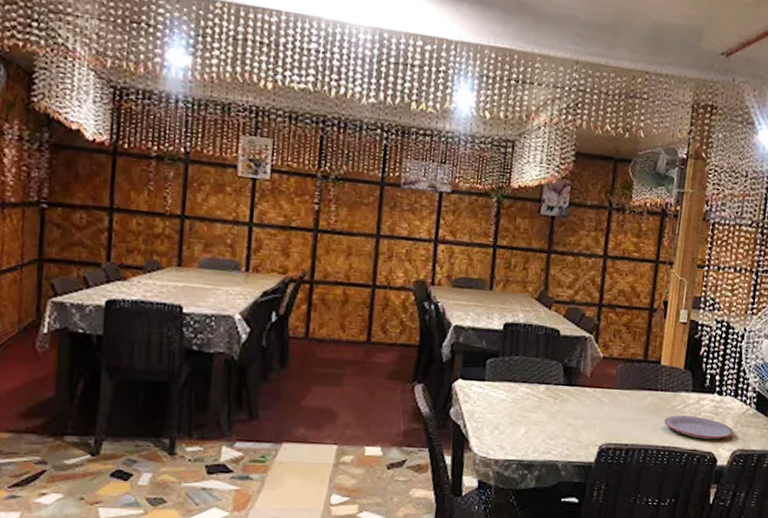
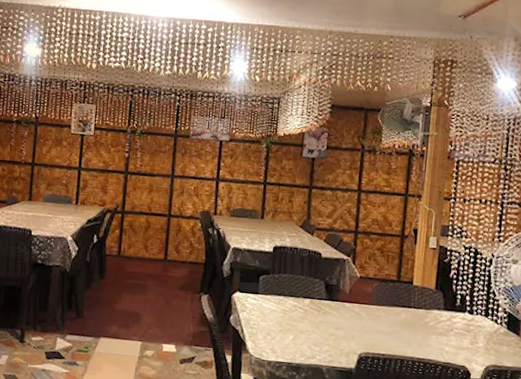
plate: present [664,415,734,440] -> none [418,330,486,355]

